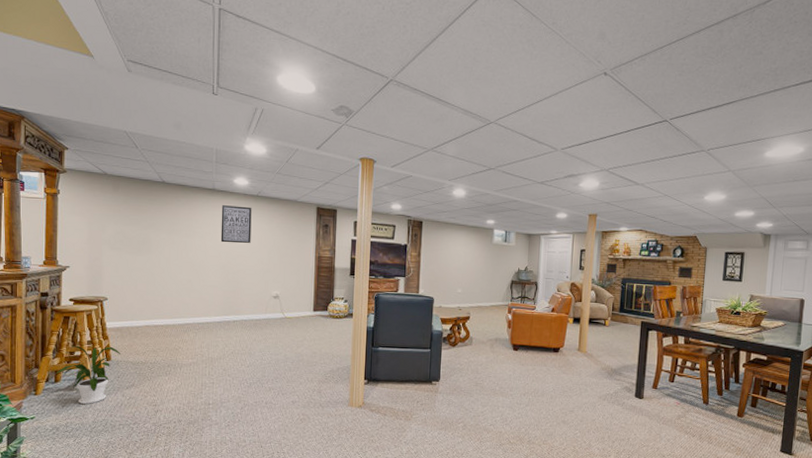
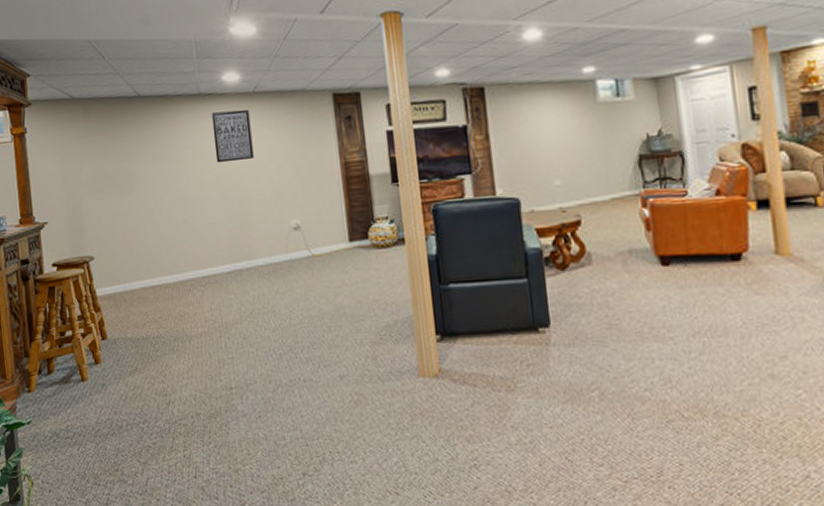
house plant: present [56,345,121,405] -> none [48,320,118,401]

